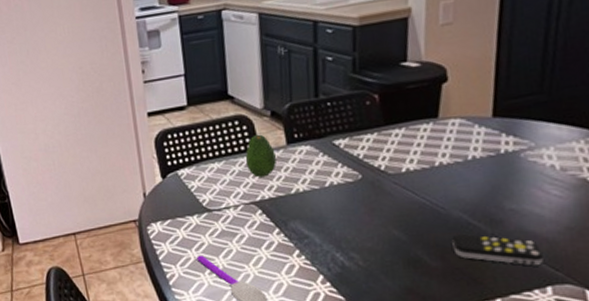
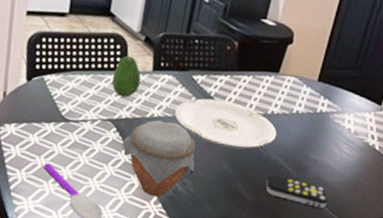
jar: none [271,194,360,275] -> present [122,120,196,196]
plate: none [322,161,452,212] -> present [175,98,276,149]

